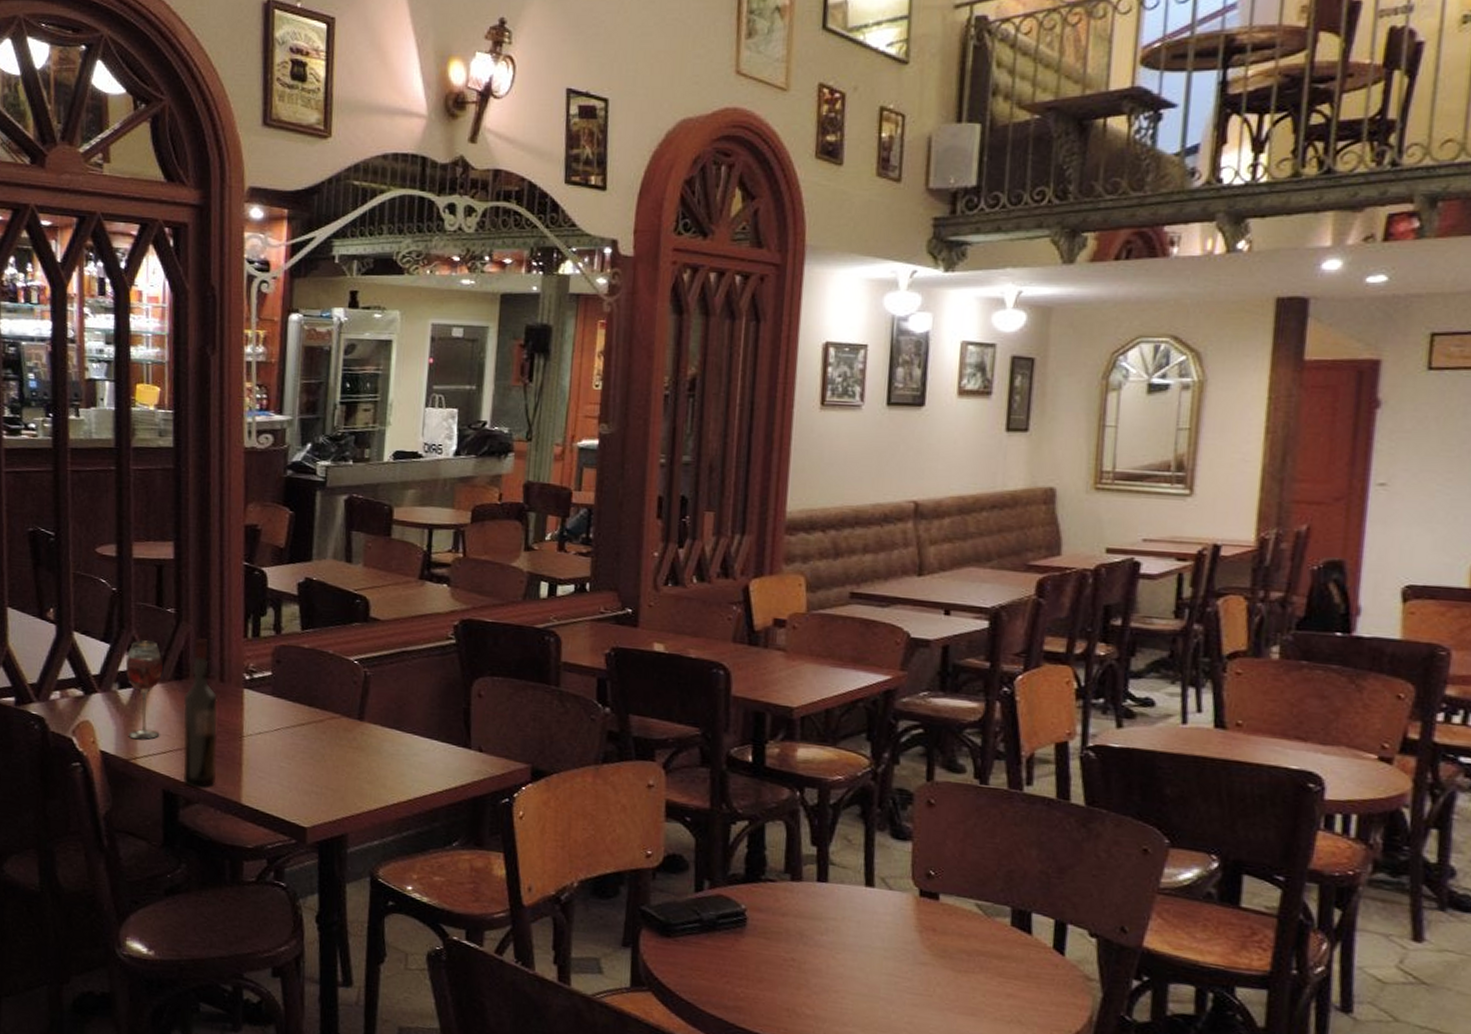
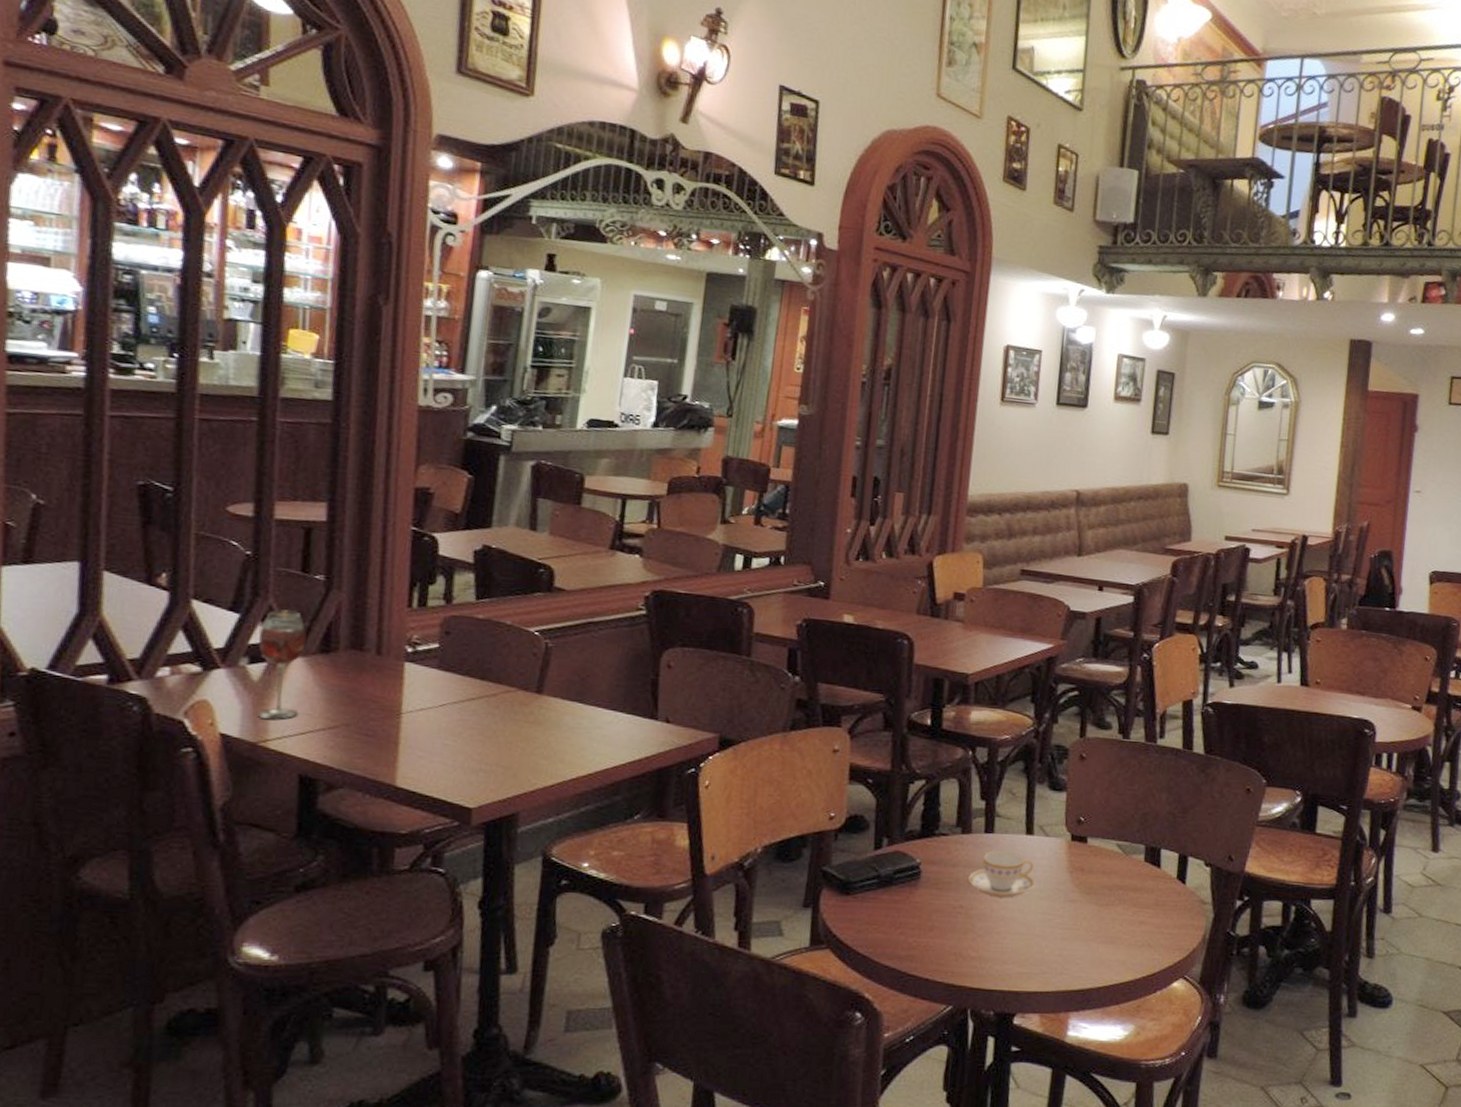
wine bottle: present [182,638,219,788] -> none [324,608,374,771]
teacup: none [800,901,879,954] -> present [969,850,1036,898]

